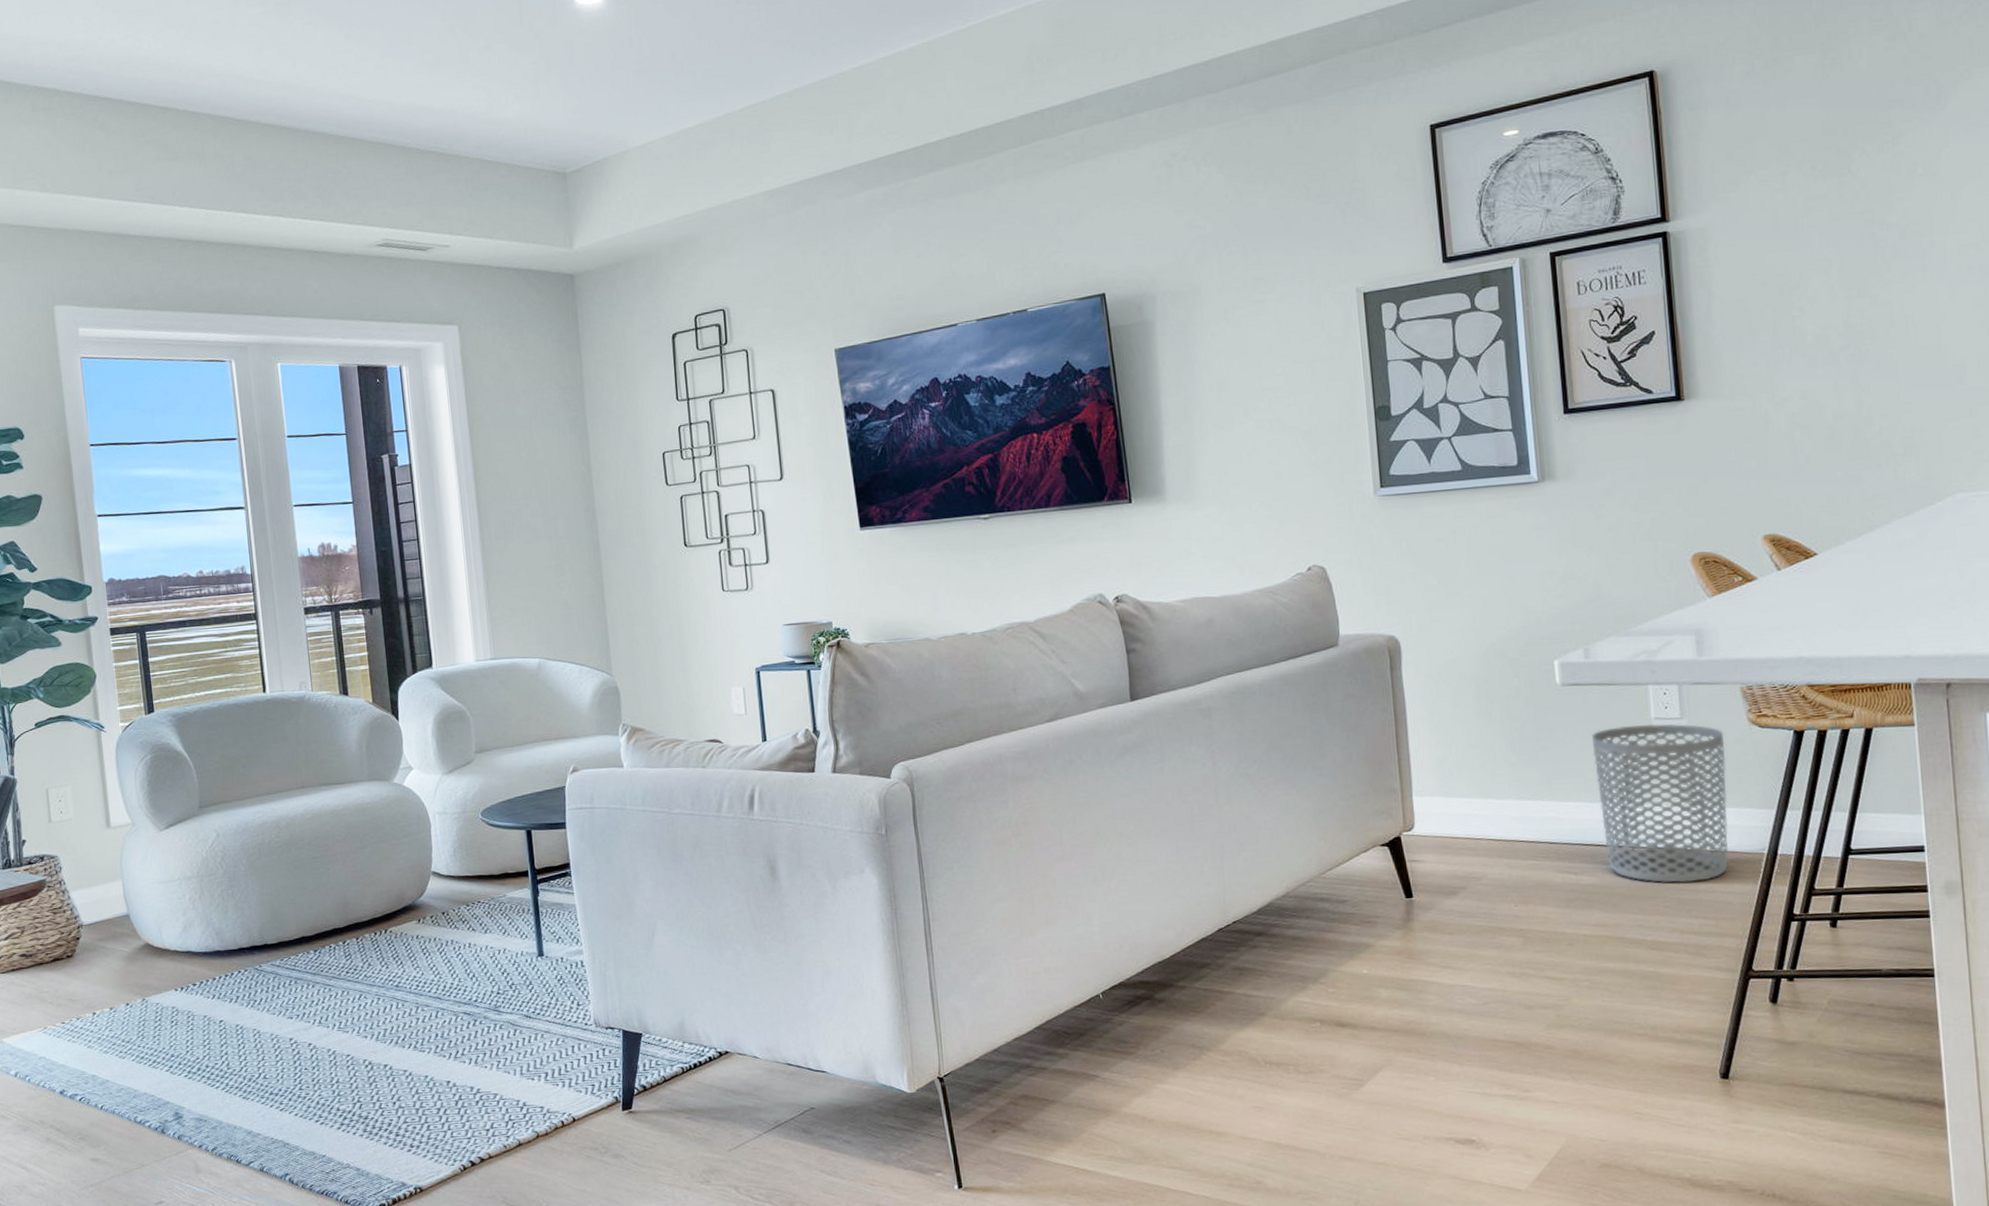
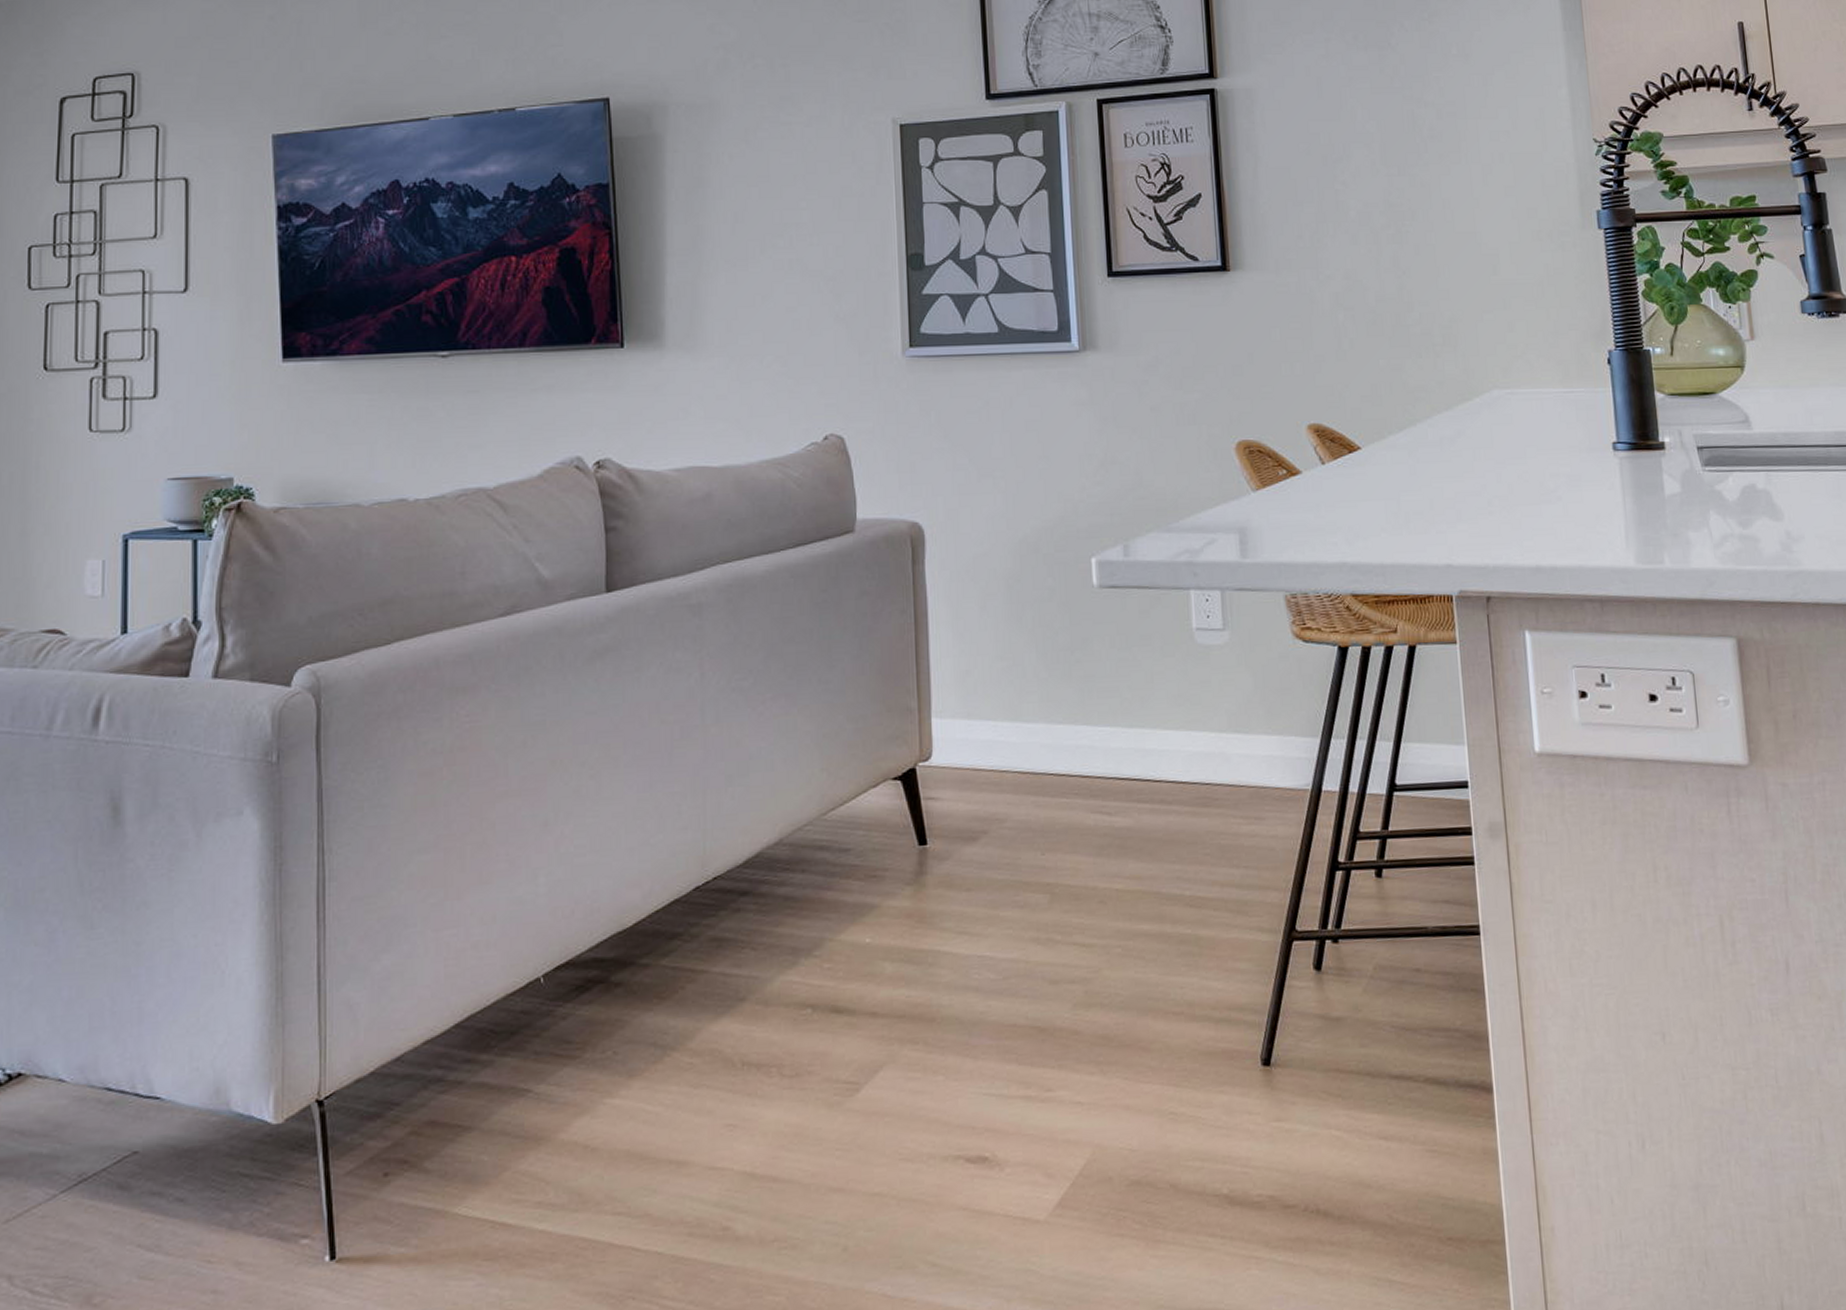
waste bin: present [1592,723,1729,884] -> none [1130,635,1272,826]

